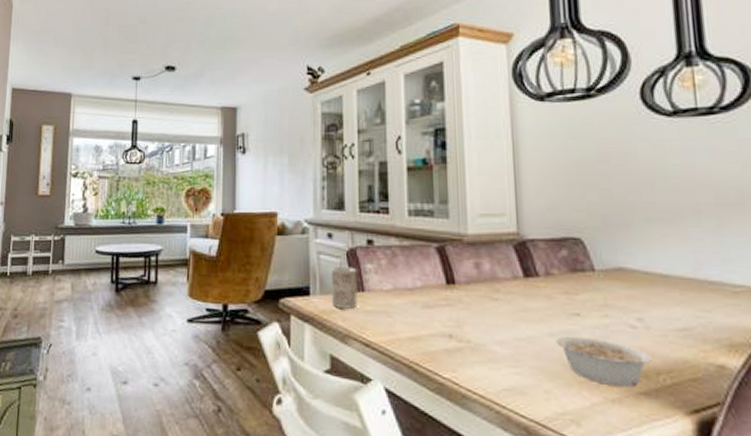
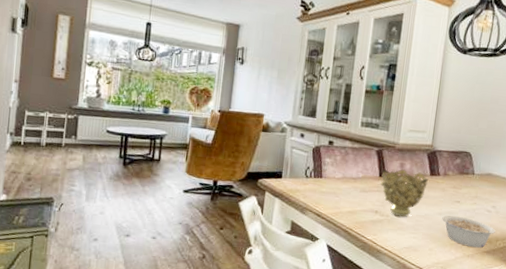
mug: present [330,266,358,309] -> none [297,158,319,190]
decorative bowl: none [449,270,523,343] -> present [380,168,429,217]

